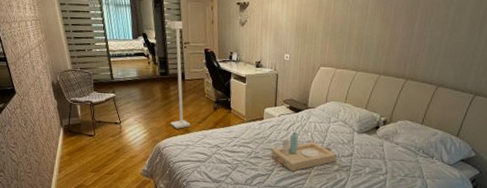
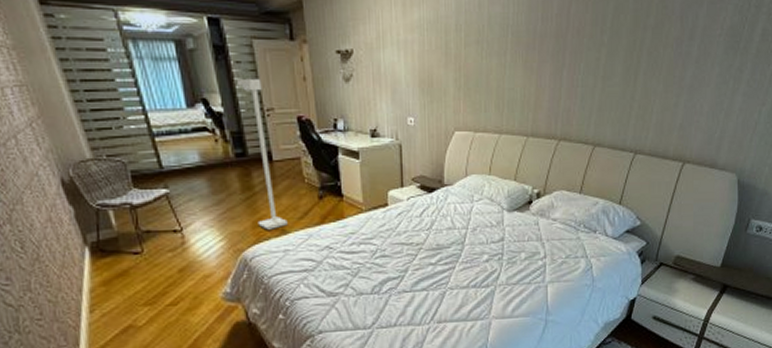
serving tray: present [271,131,337,171] -> none [402,217,485,269]

